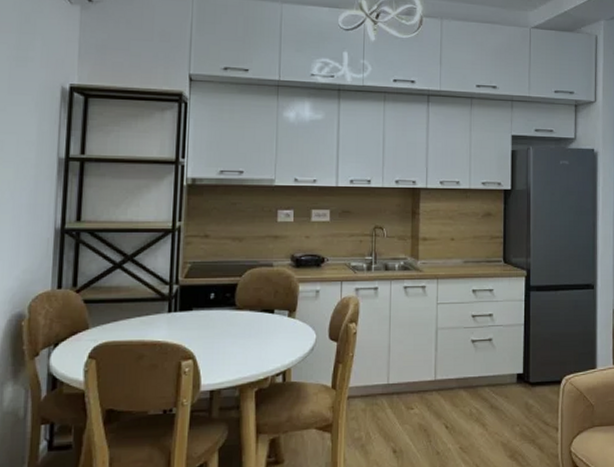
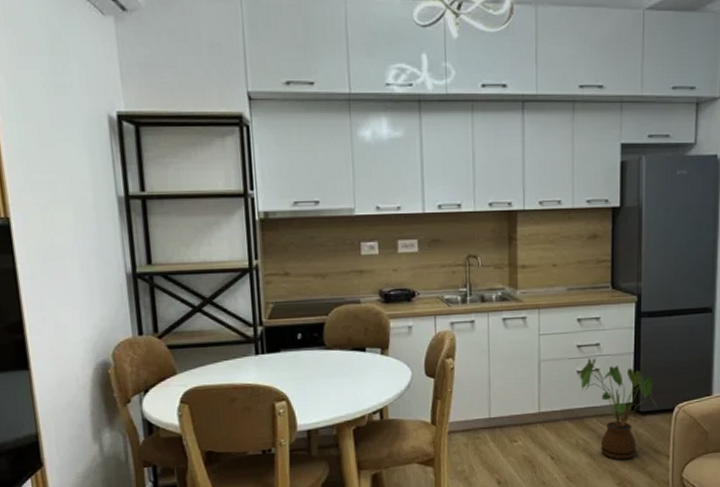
house plant: none [473,328,546,431] -> present [579,358,657,460]

